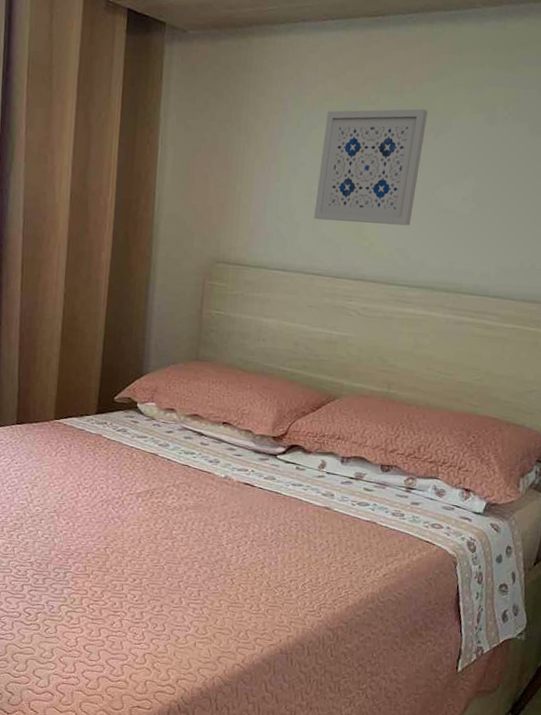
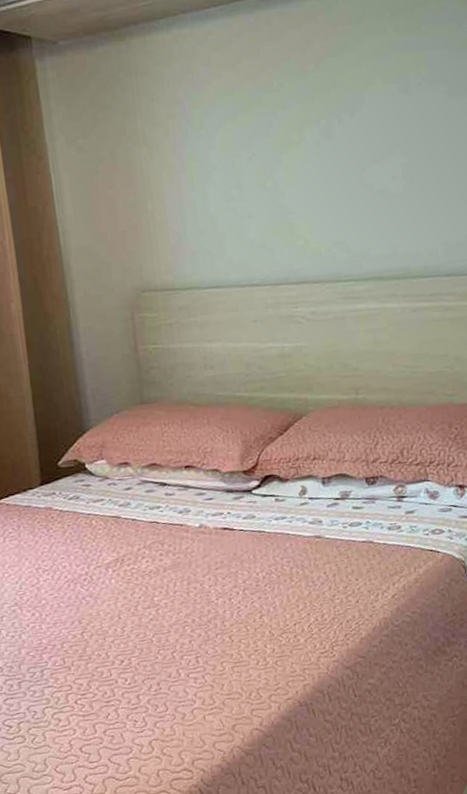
wall art: present [314,108,429,226] -> none [229,87,344,226]

